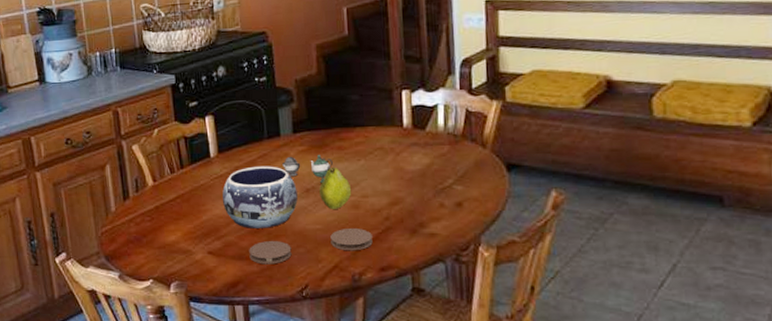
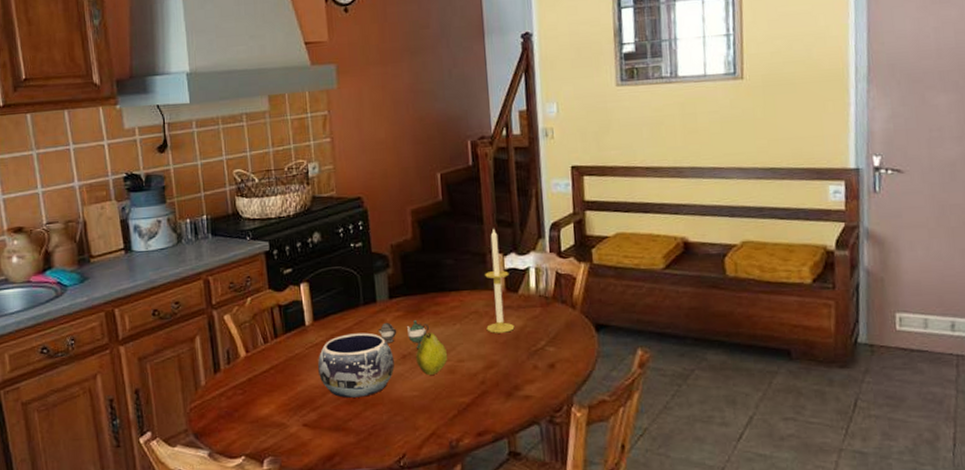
coaster: present [249,241,292,264] -> none [345,410,389,435]
coaster: present [330,229,373,251] -> none [427,394,469,417]
candle: none [391,64,421,170] -> present [485,228,515,333]

